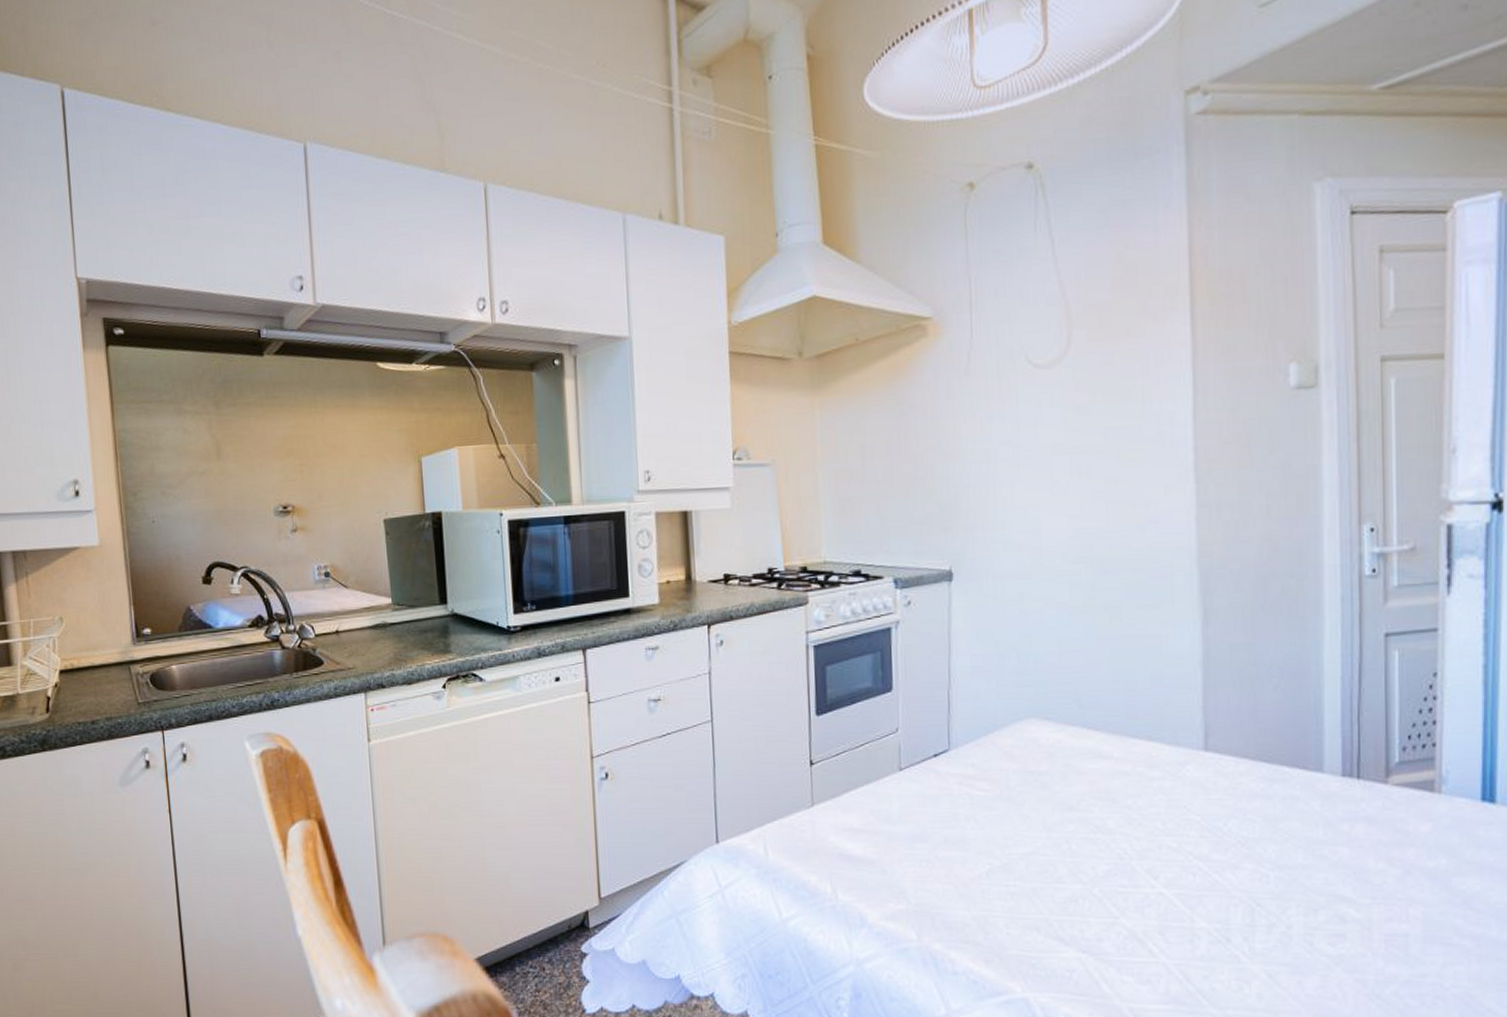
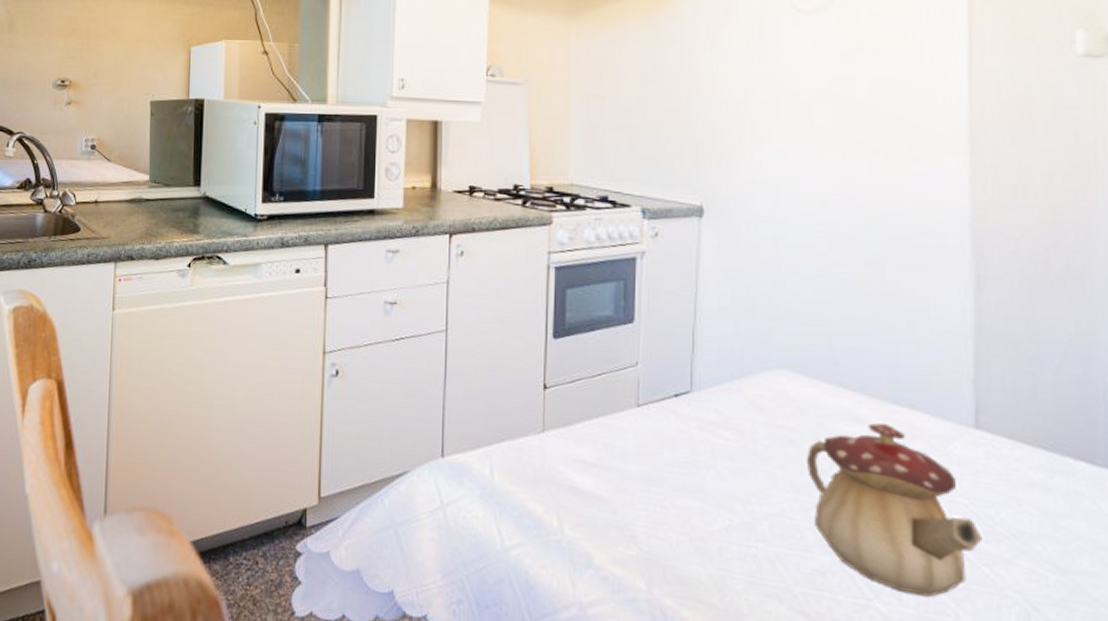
teapot: none [1056,756,1213,907] -> present [806,423,983,597]

